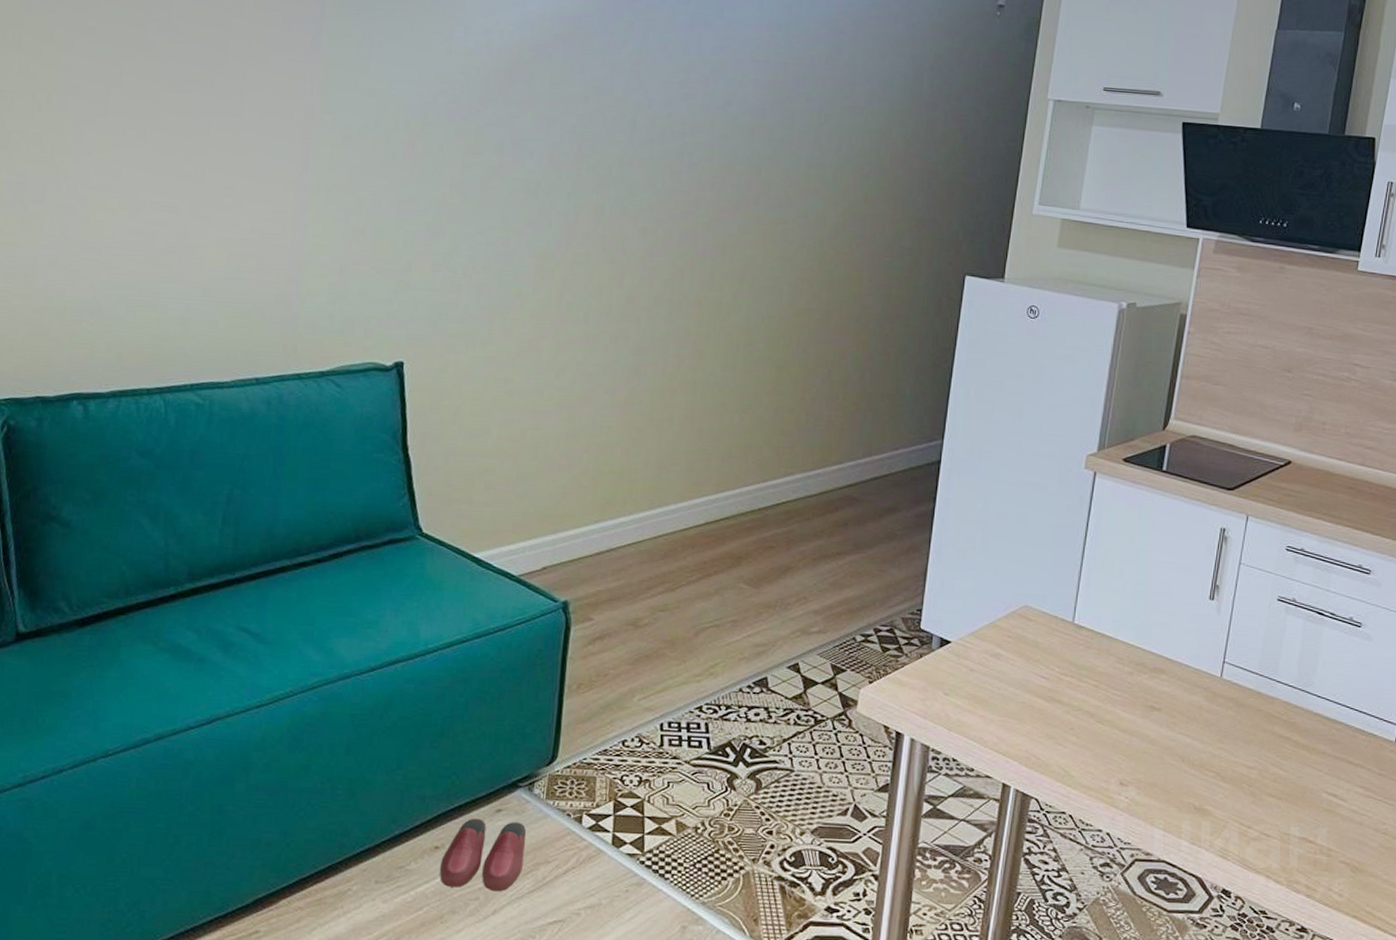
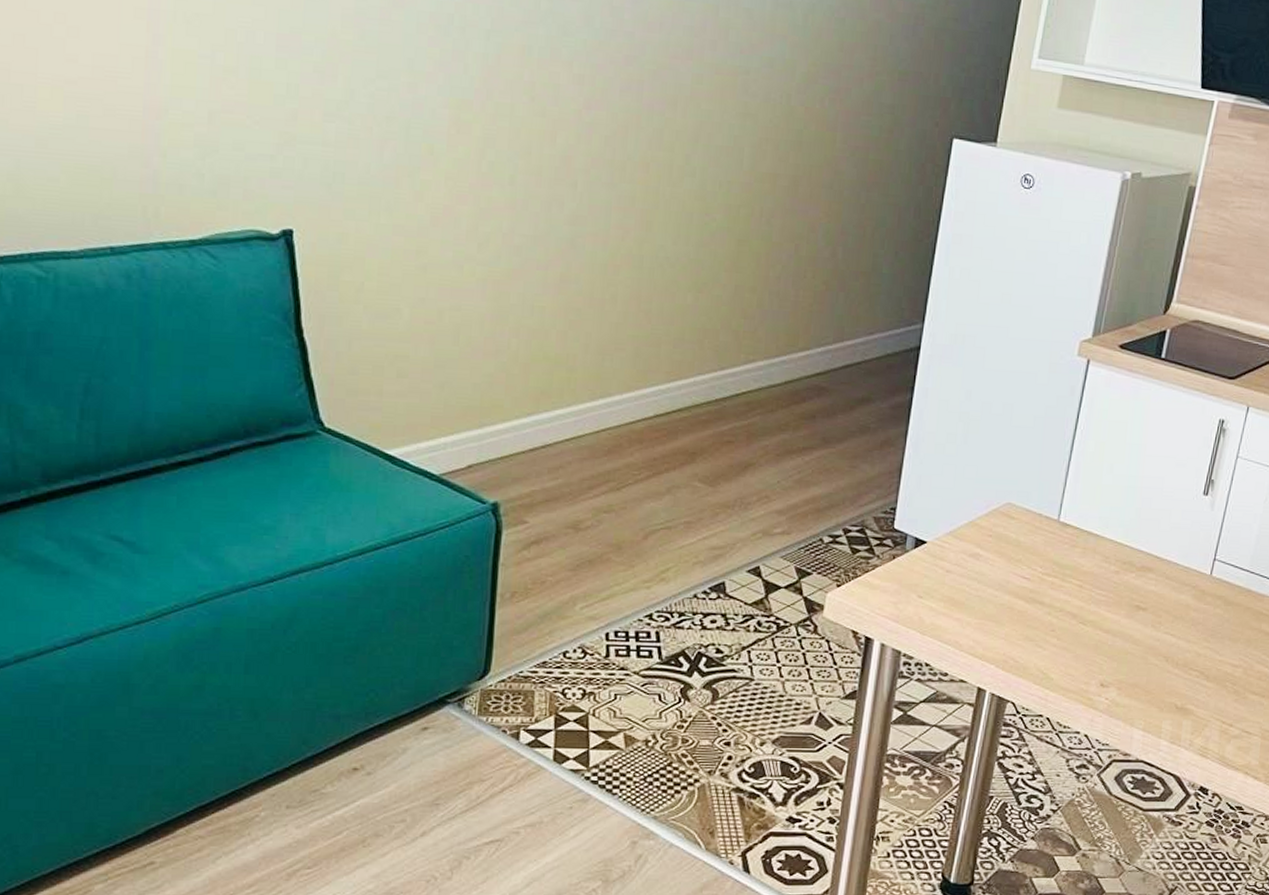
slippers: present [440,818,527,891] -> none [360,737,457,812]

